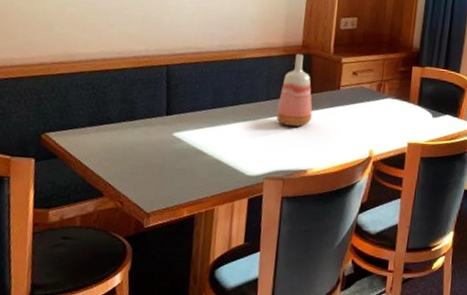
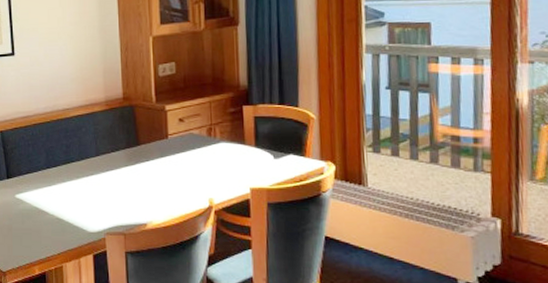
vase: present [275,53,313,127] -> none [107,106,143,181]

